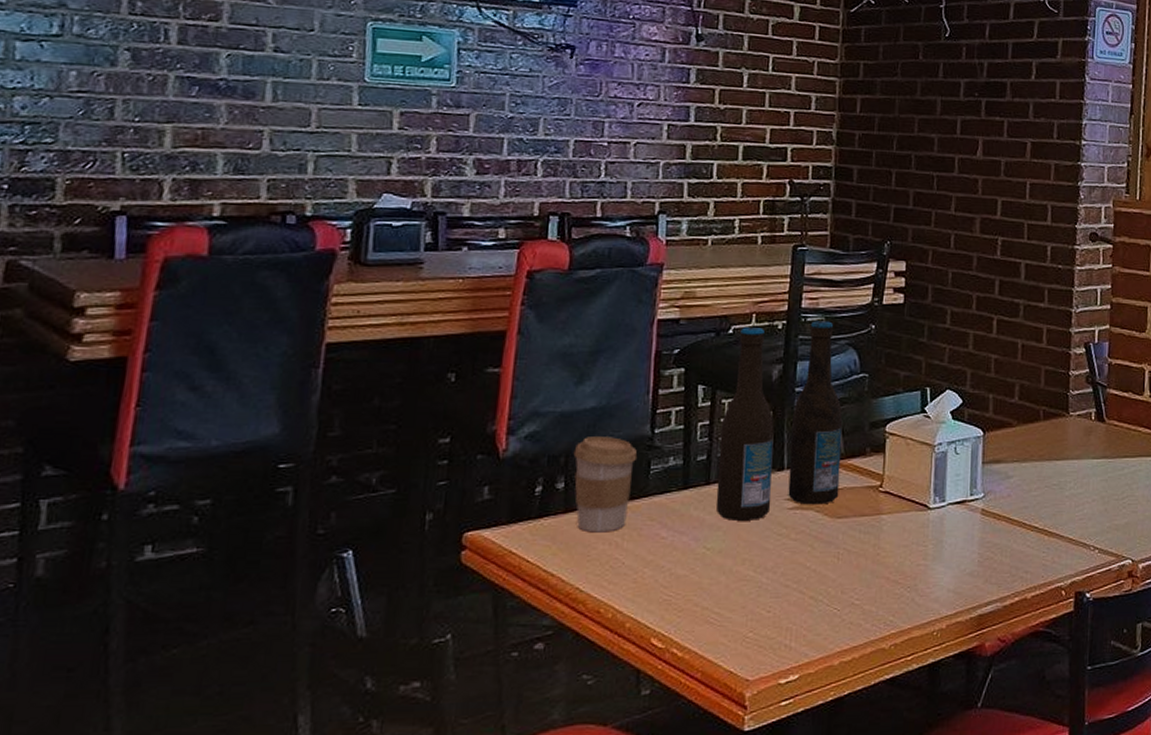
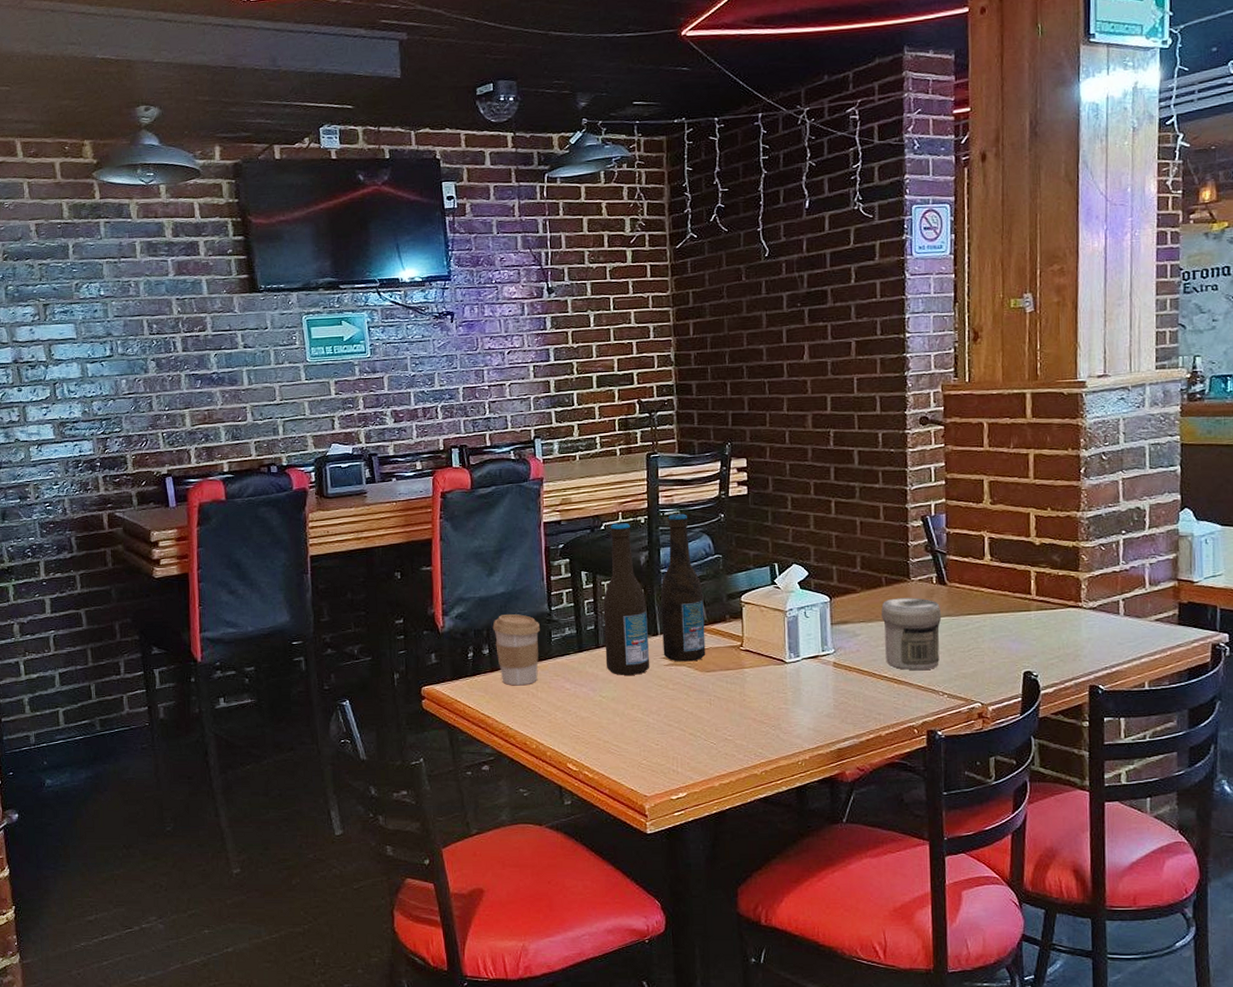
jar: none [1037,435,1098,521] -> present [881,598,942,671]

